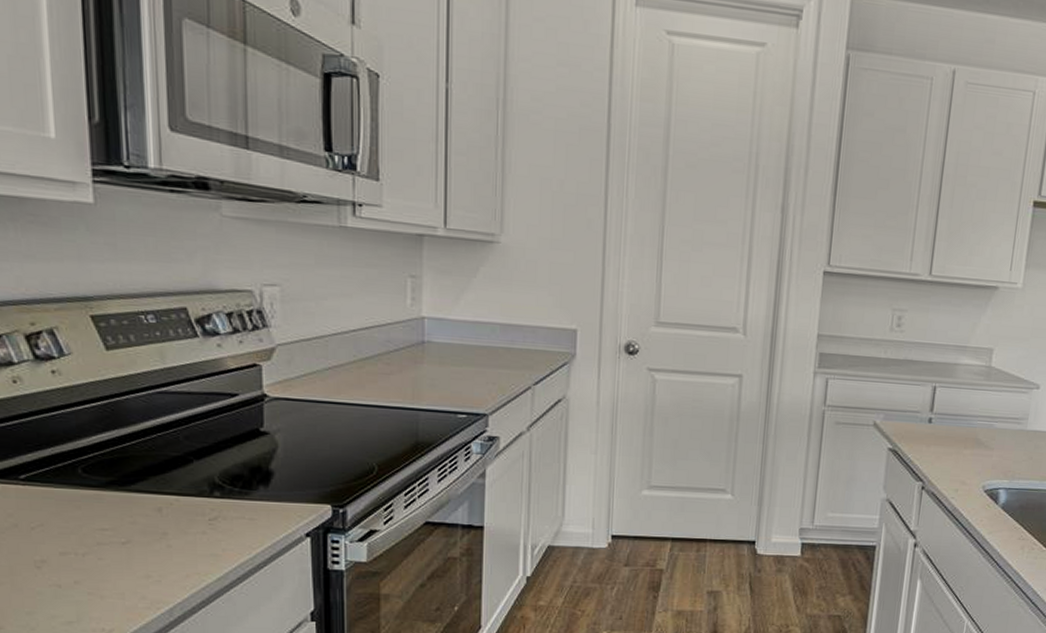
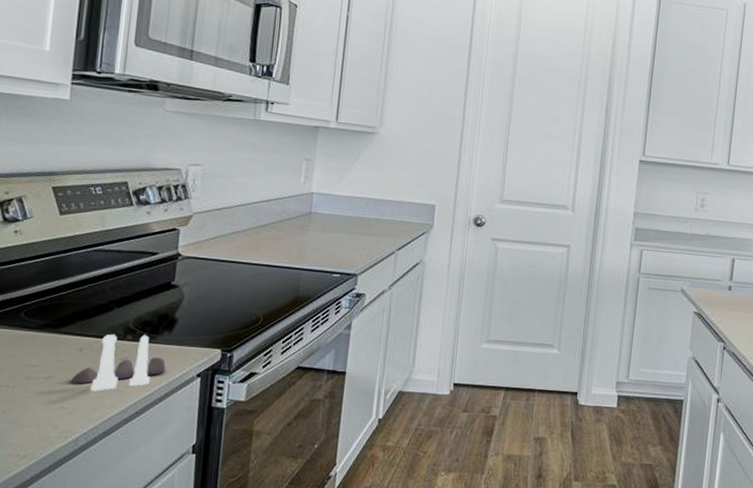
salt and pepper shaker set: none [153,490,267,556] -> present [71,334,166,391]

